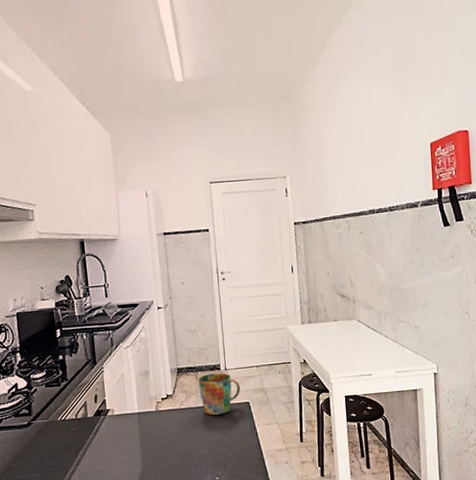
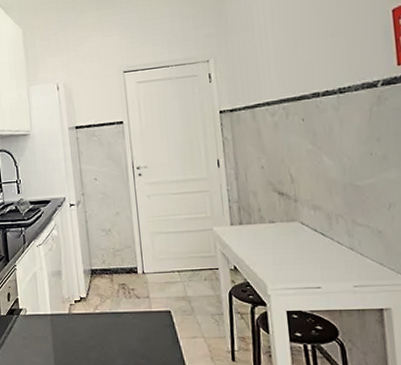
mug: present [198,373,241,415] -> none [113,277,161,322]

